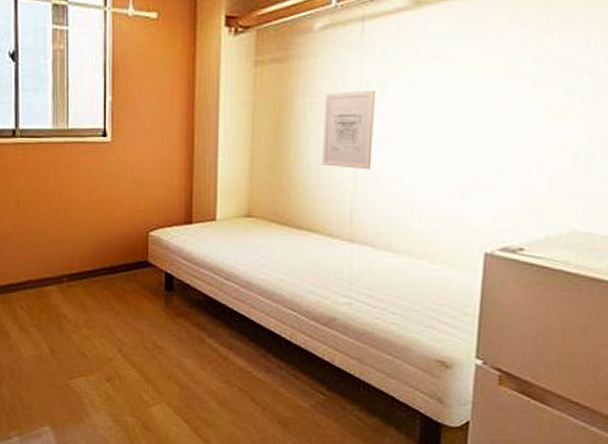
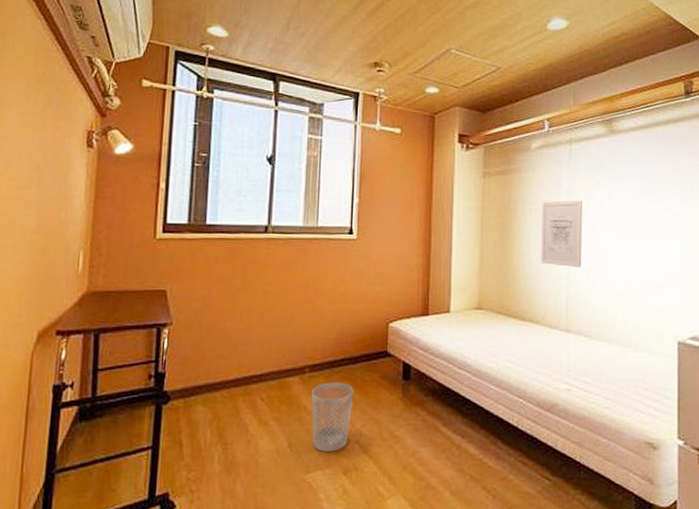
wastebasket: none [70,292,114,360] -> present [311,382,354,452]

